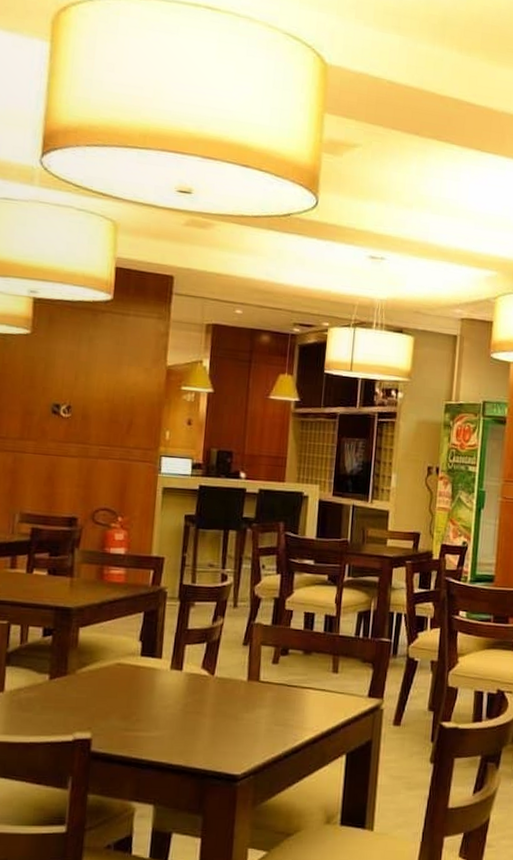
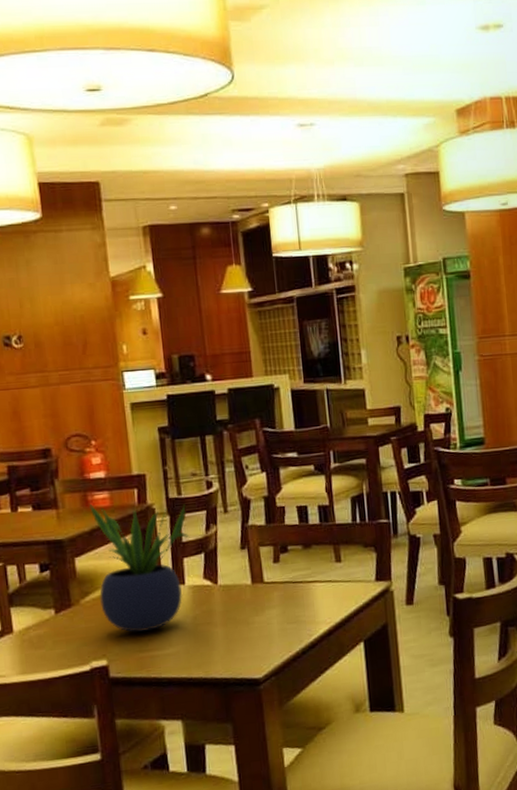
potted plant: none [95,577,198,711] -> present [88,503,190,632]

